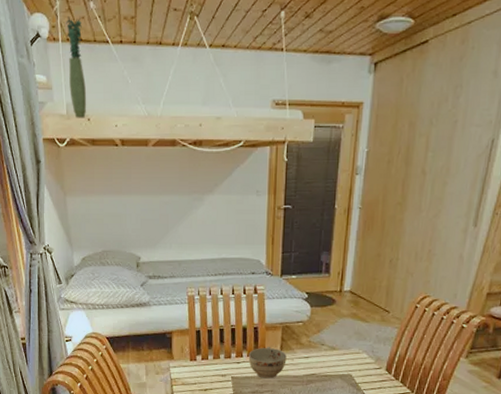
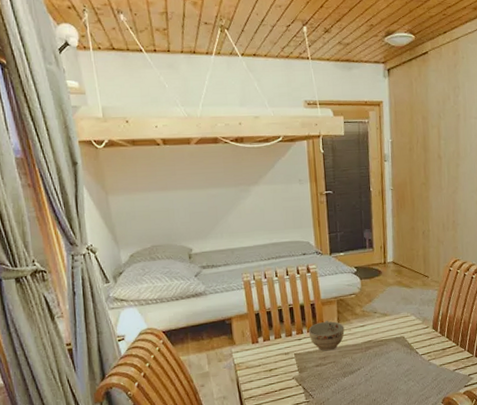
vase: present [66,16,87,118] -> none [96,27,124,121]

